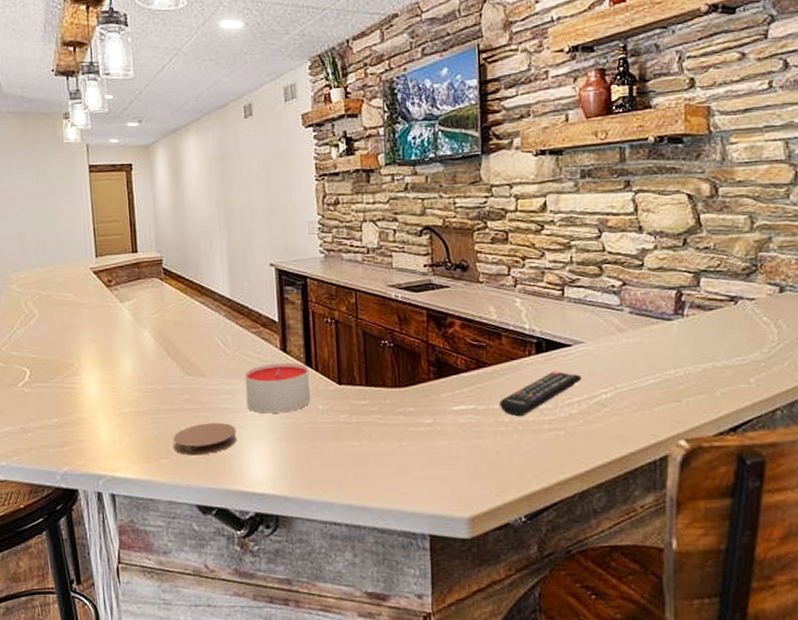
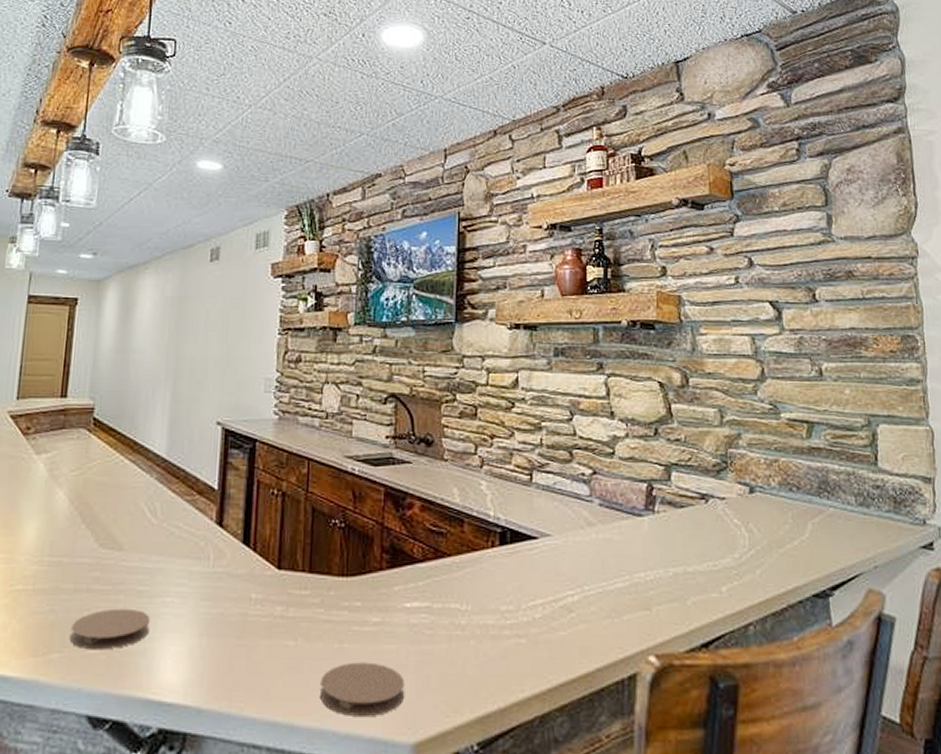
candle: present [244,362,310,414] -> none [167,539,246,600]
coaster: none [385,455,459,498] -> present [320,662,405,716]
remote control: present [500,371,582,416] -> none [457,567,547,618]

